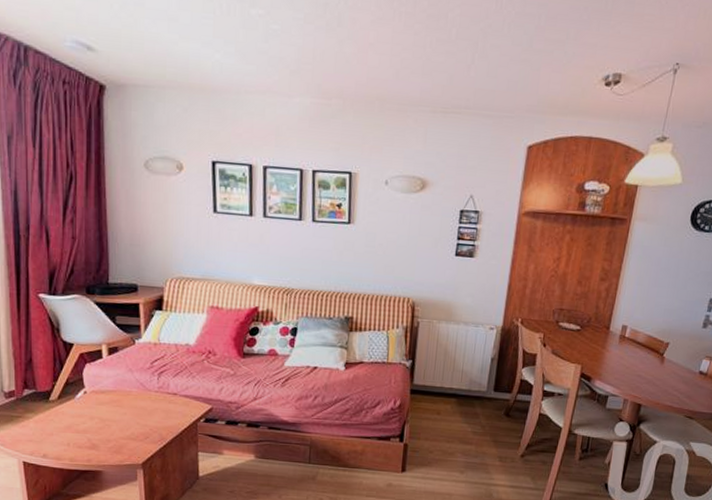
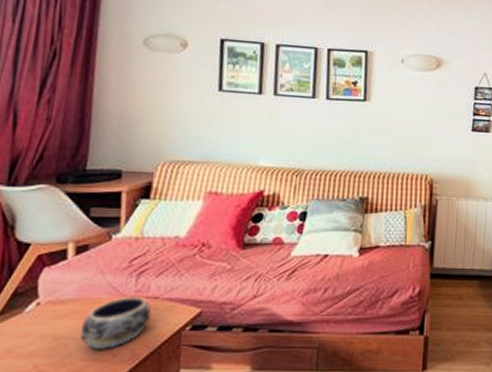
decorative bowl: none [119,392,172,433] -> present [79,297,152,351]

